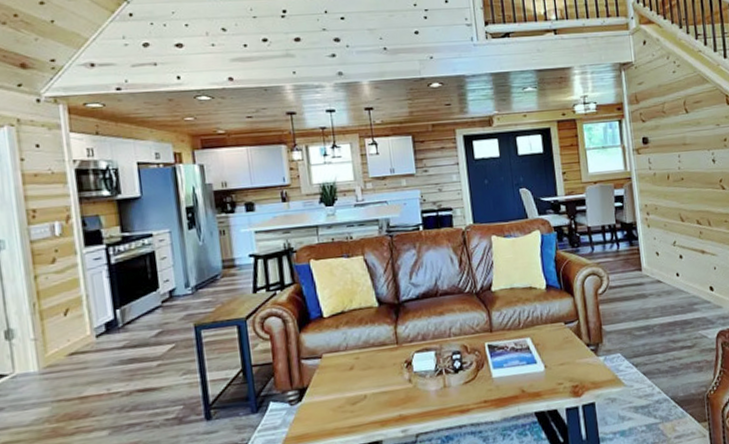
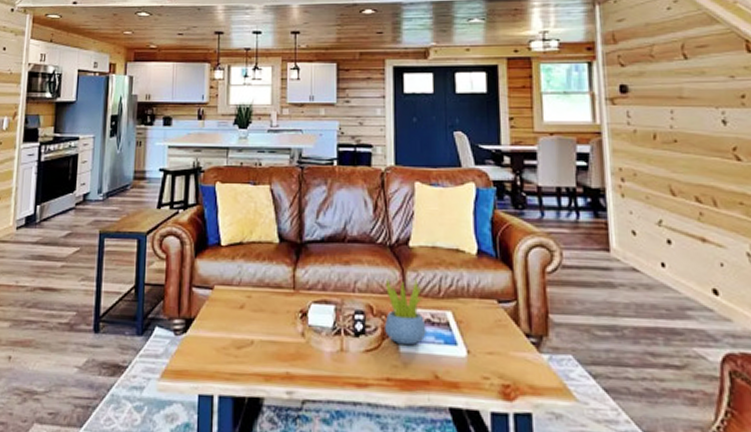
succulent plant: none [475,315,512,372] -> present [384,276,426,346]

